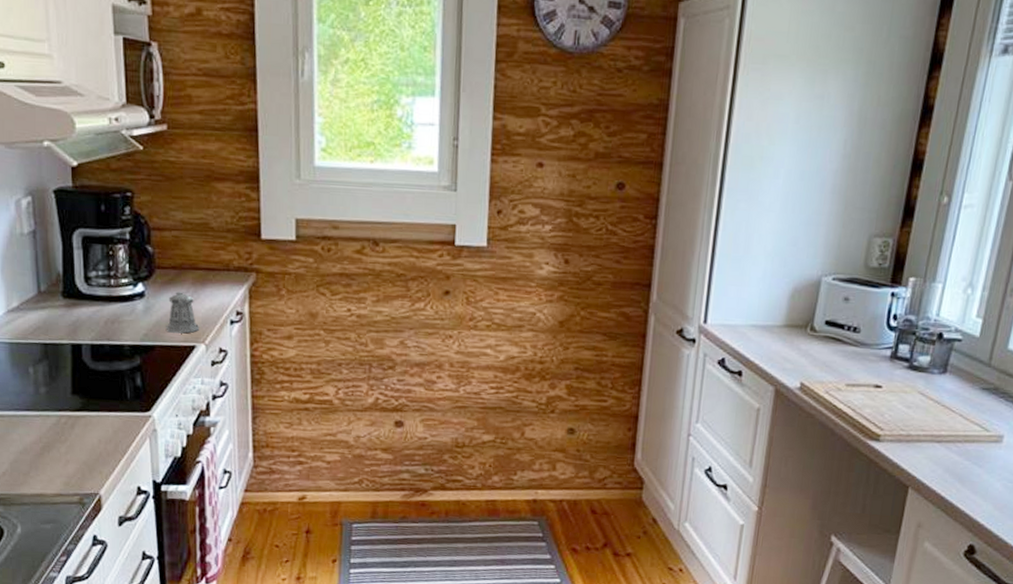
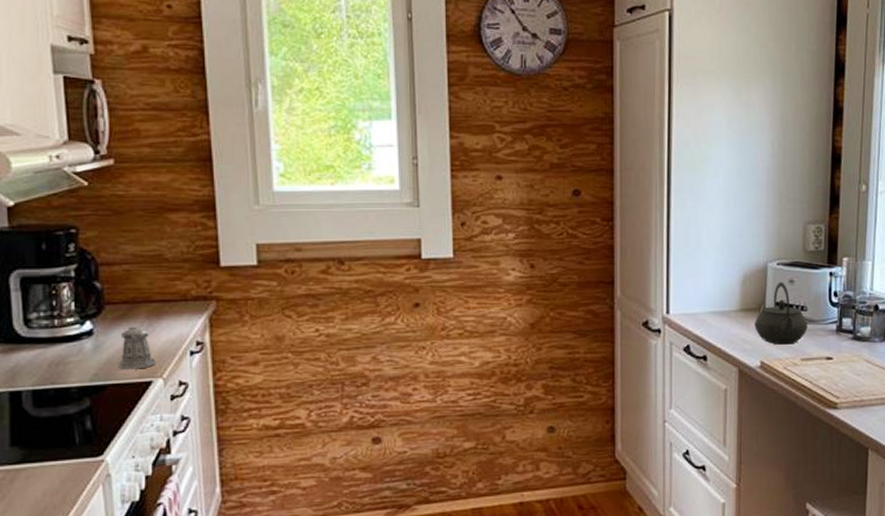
kettle: none [798,298,859,368] -> present [755,281,808,345]

